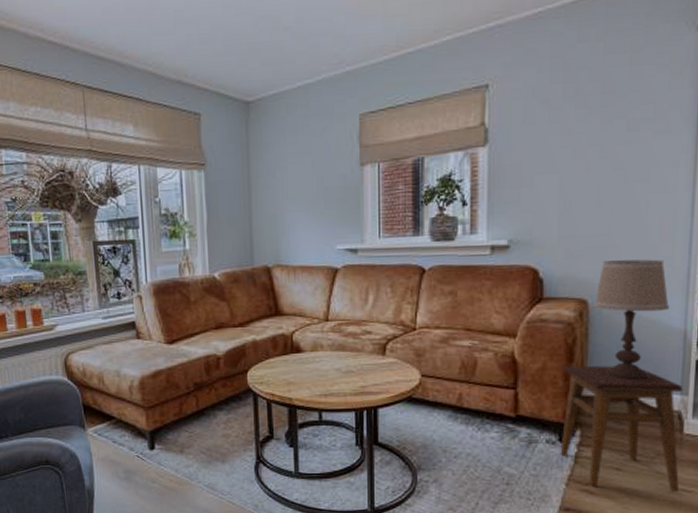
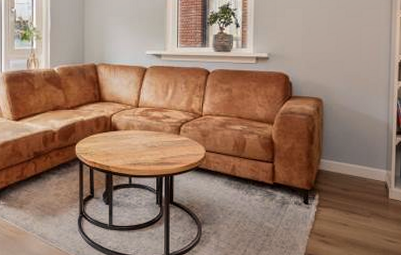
stool: present [560,365,683,492] -> none [304,146,388,243]
table lamp: present [593,259,669,381] -> none [326,72,377,159]

